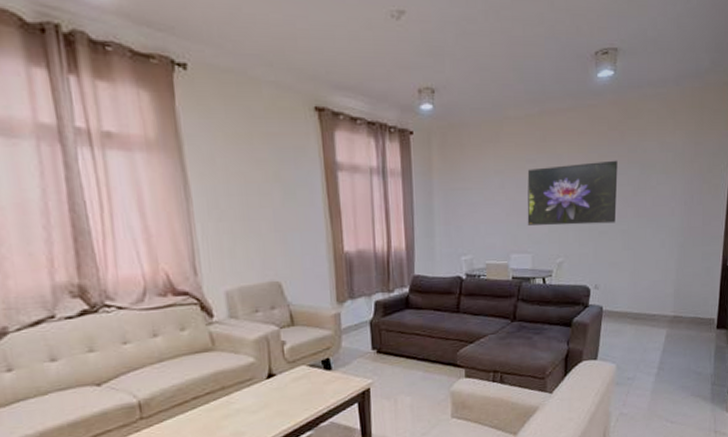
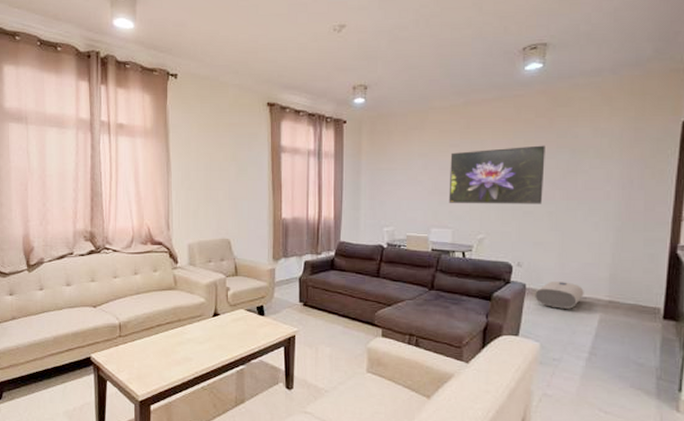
water heater: none [611,301,653,328] -> present [535,281,584,309]

